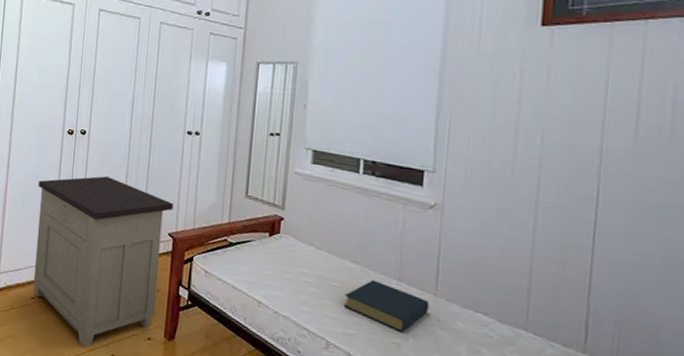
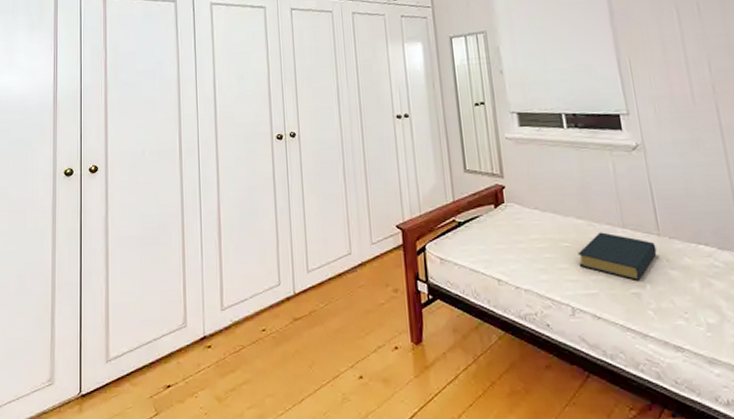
nightstand: present [33,176,174,348] -> none [252,177,397,376]

